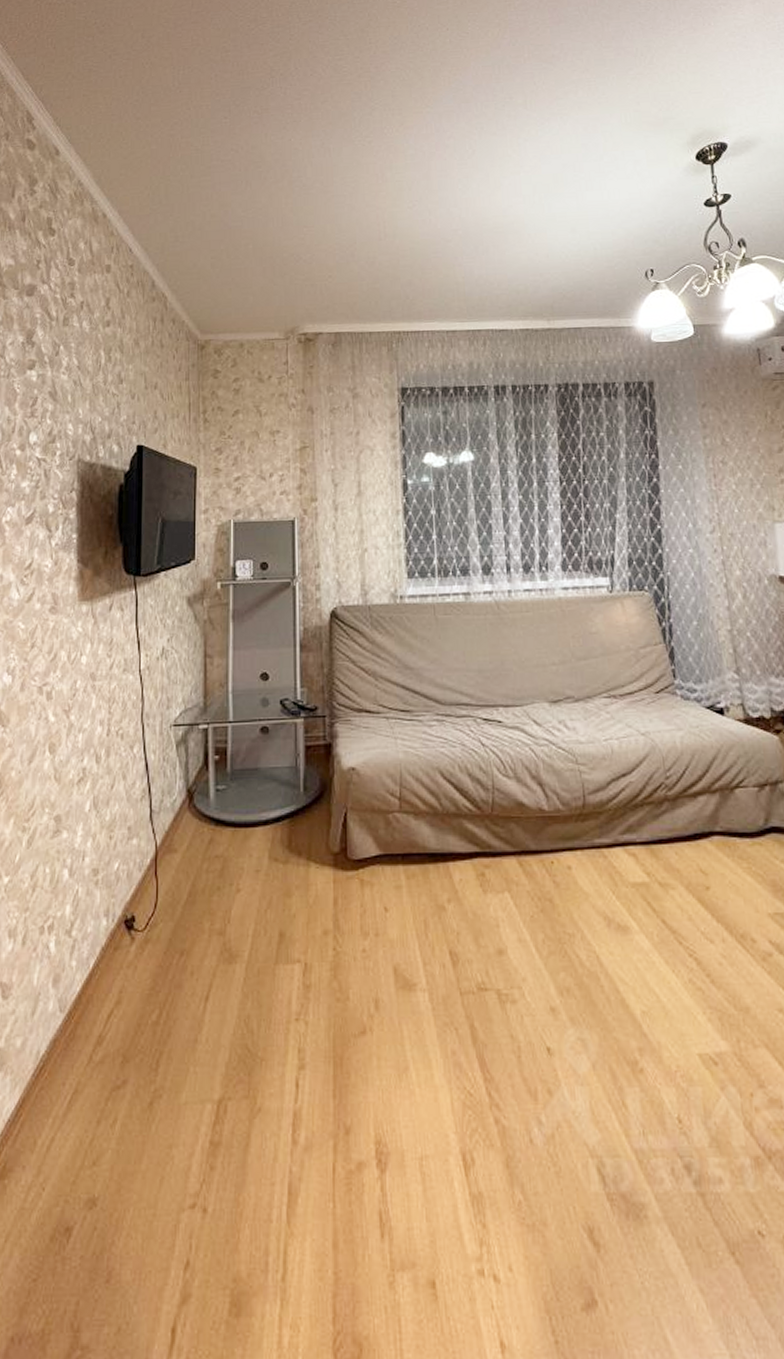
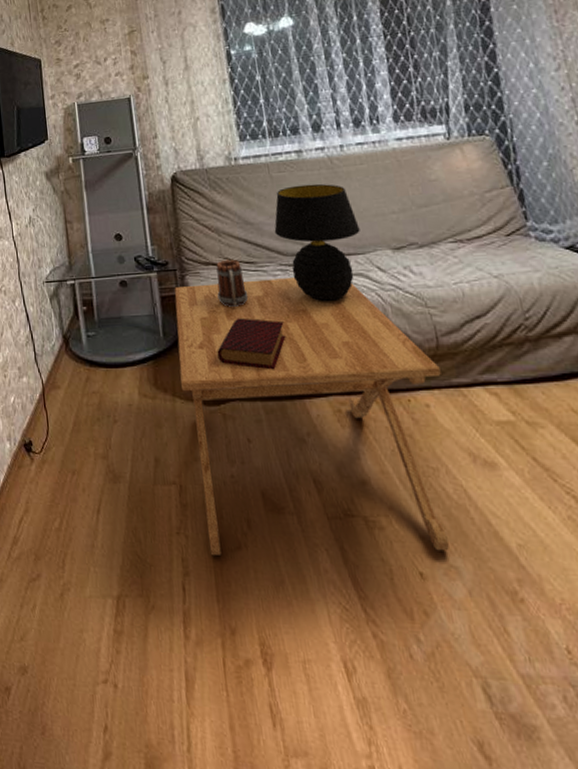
side table: none [318,729,585,1043] -> present [174,278,449,555]
book: none [361,771,436,830] -> present [217,318,286,370]
mug: none [368,706,401,761] -> present [216,259,249,308]
table lamp: none [434,629,520,757] -> present [274,183,360,302]

